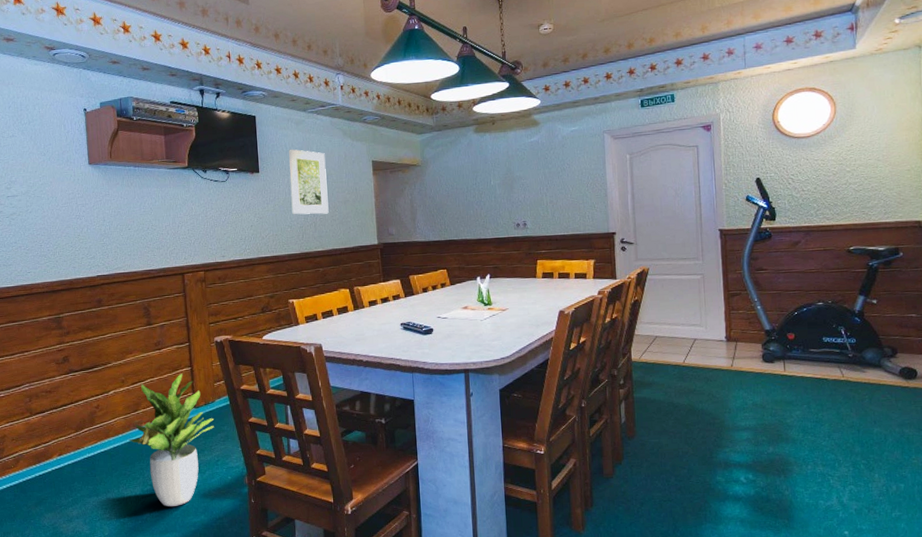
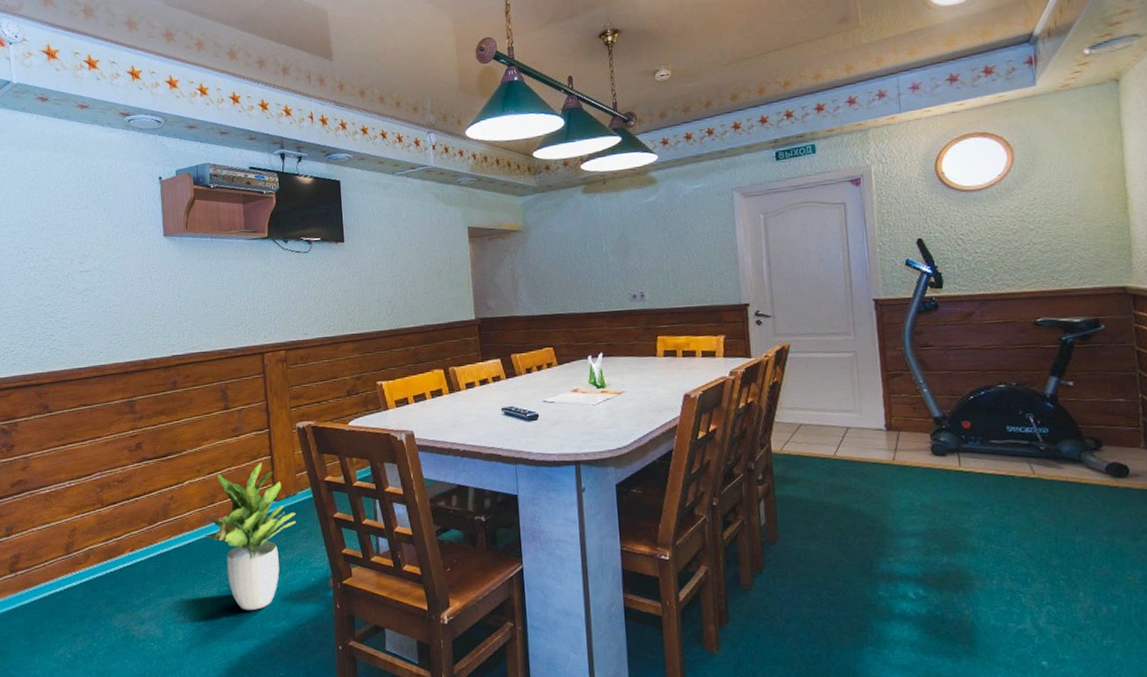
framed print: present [288,149,329,215] -> none [376,215,421,288]

